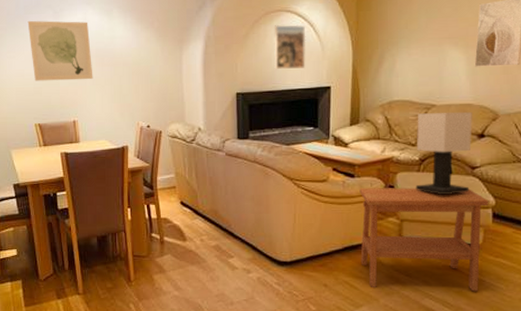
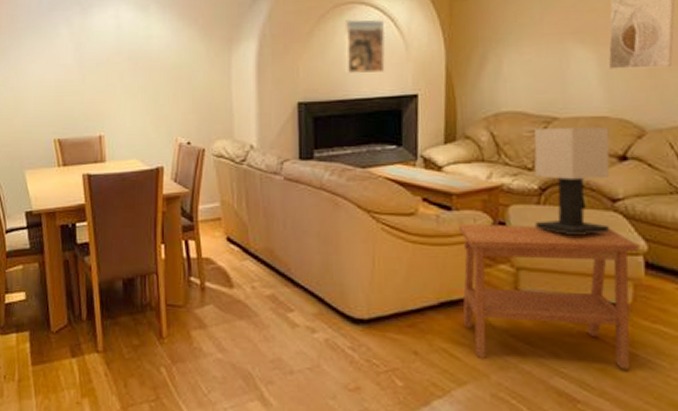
wall art: present [27,20,93,81] -> none [50,18,125,89]

